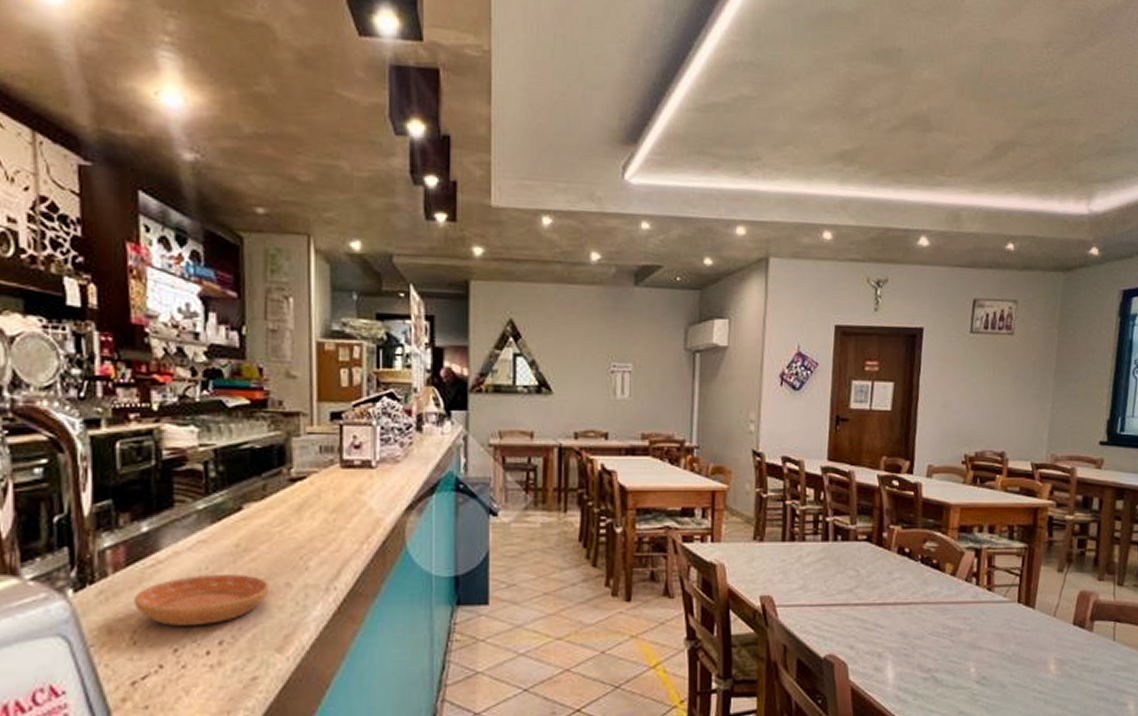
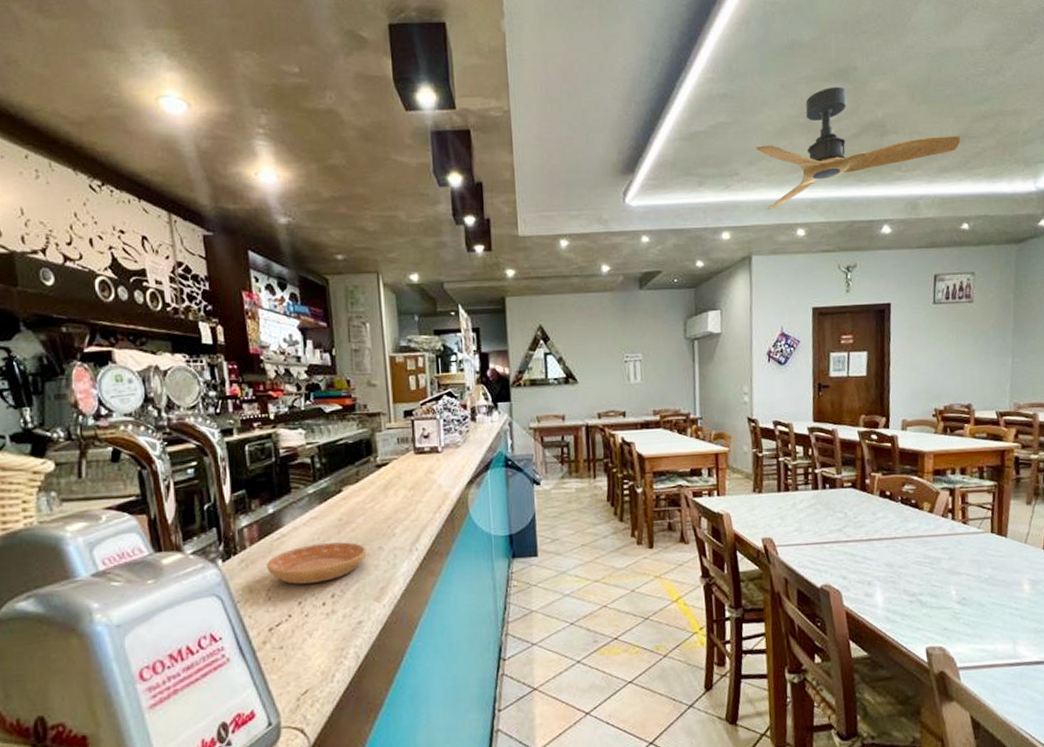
ceiling fan: none [782,69,1011,206] -> present [755,87,960,211]

